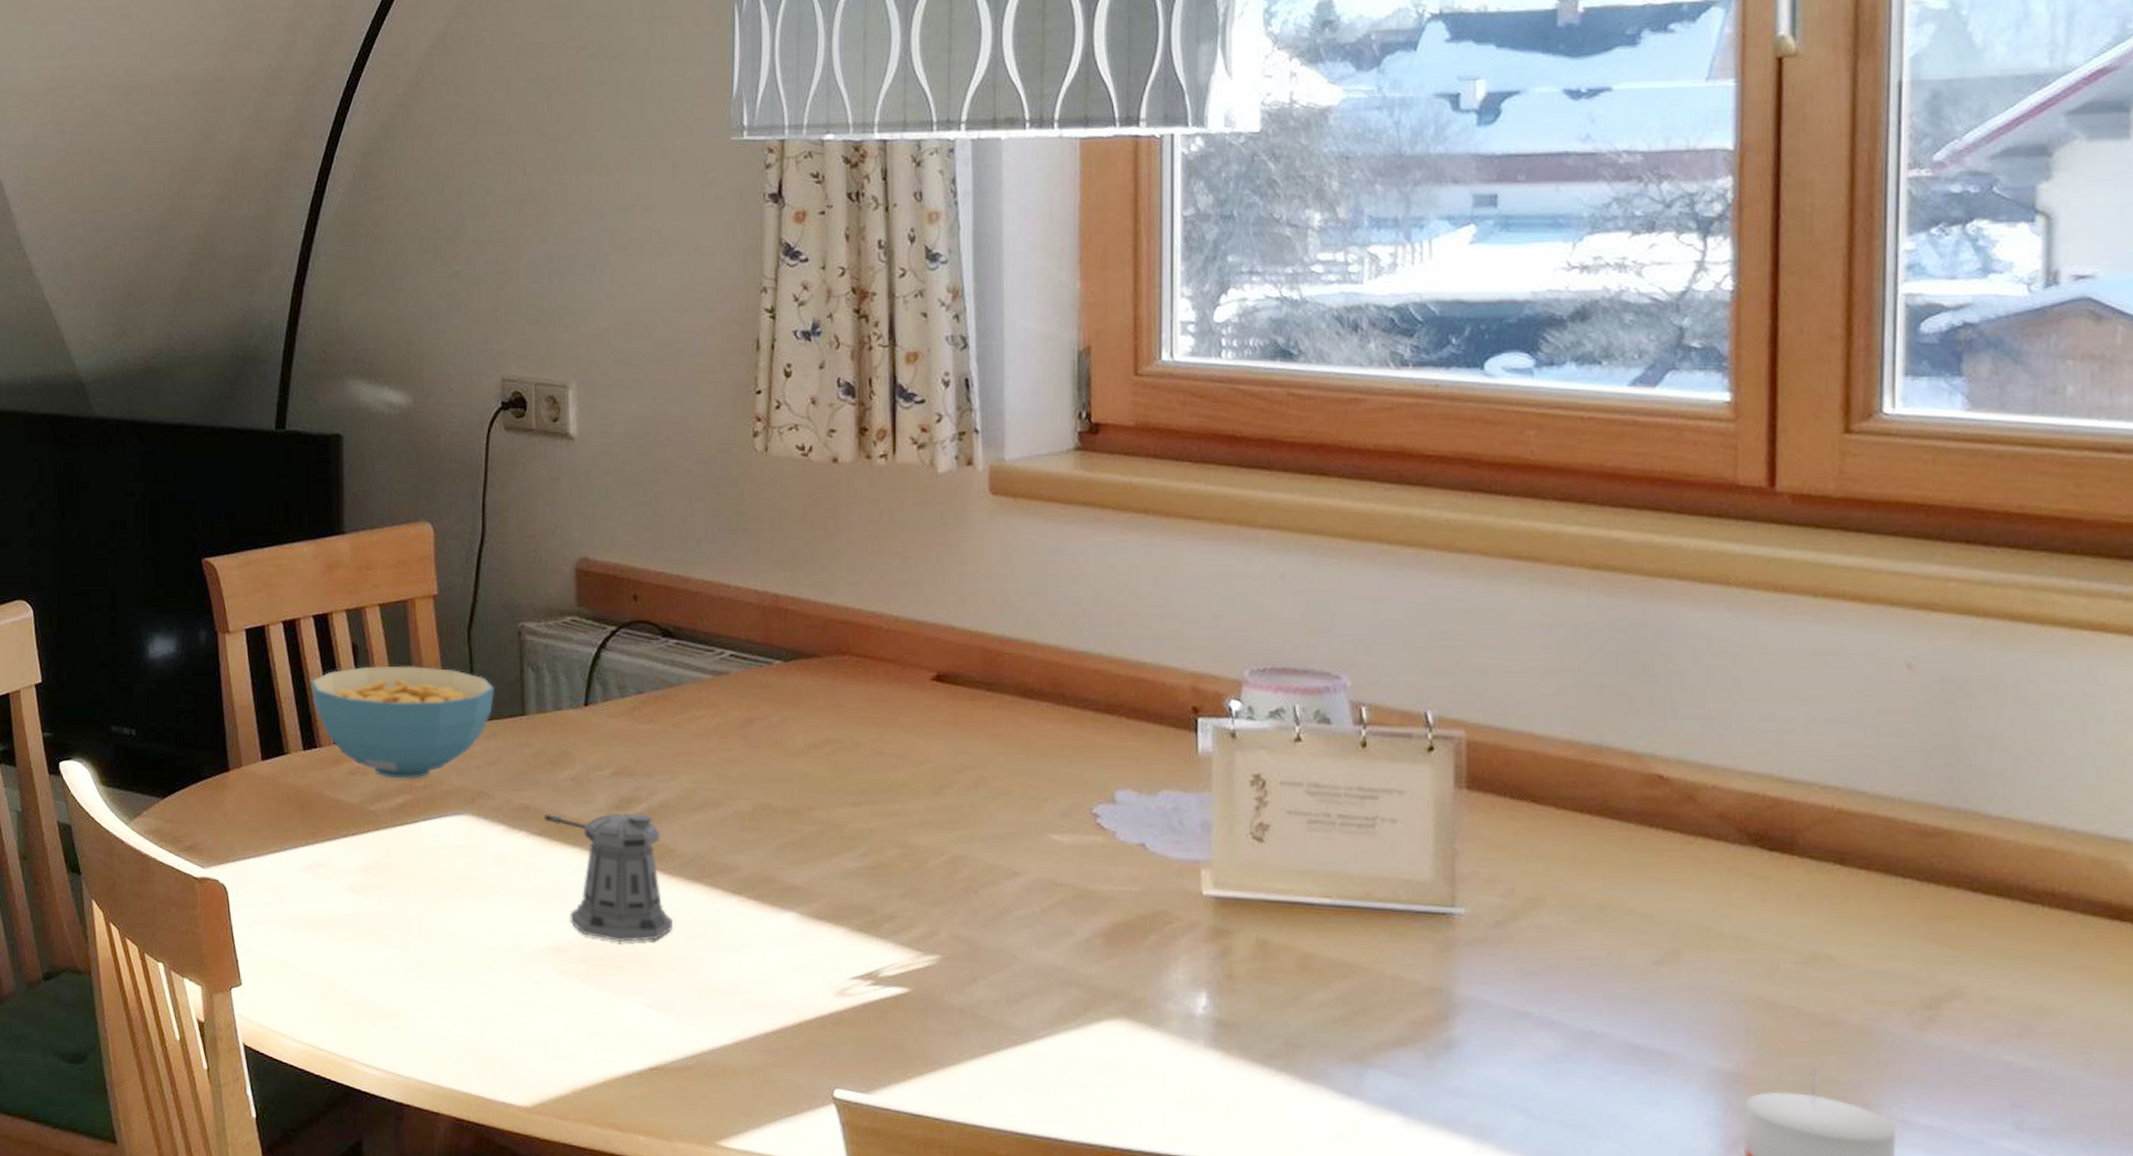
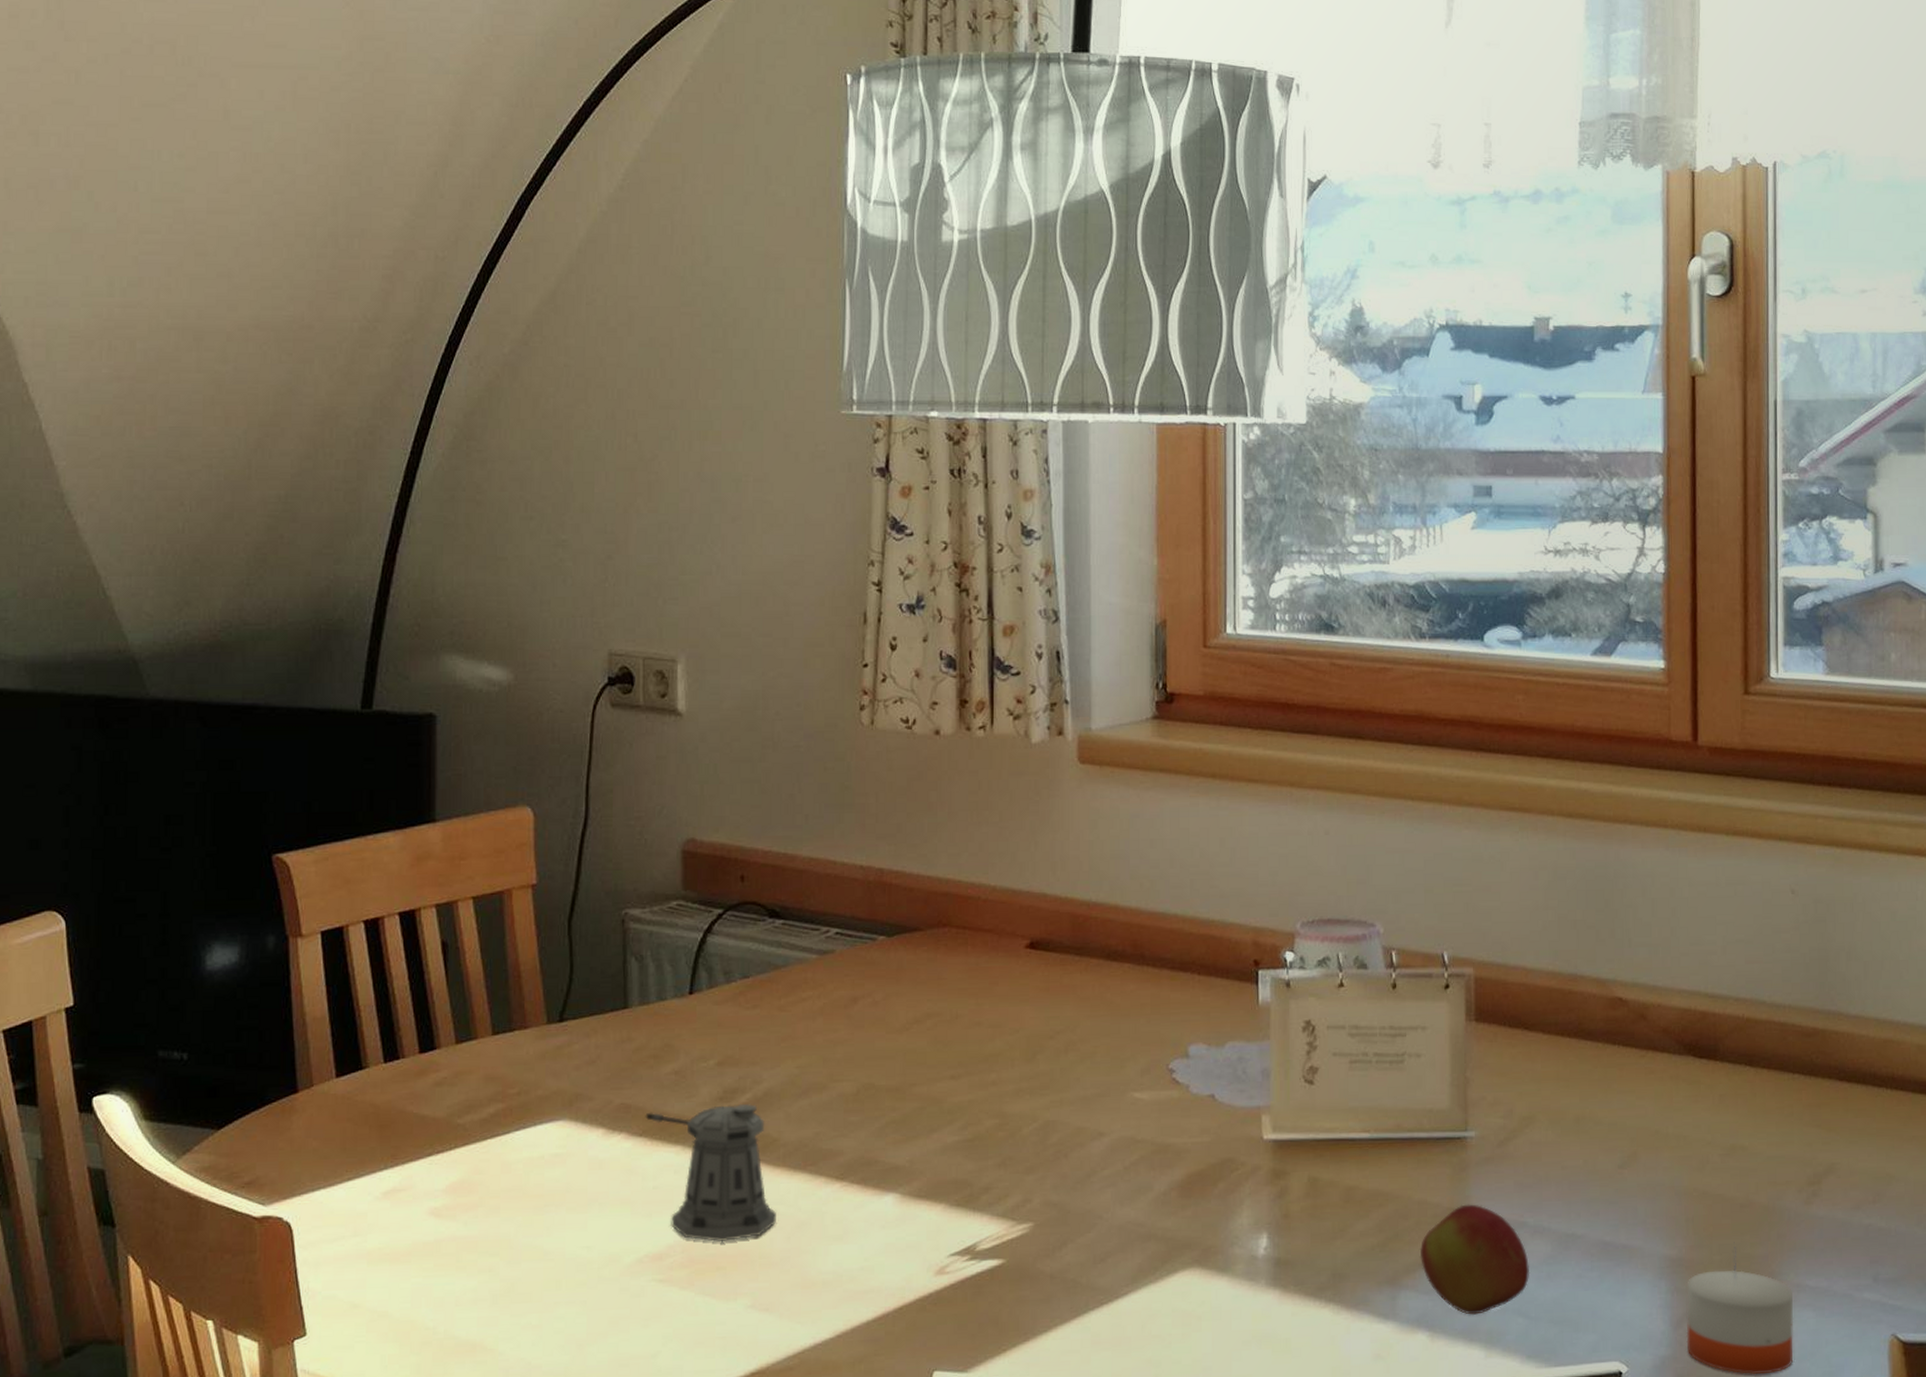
cereal bowl: present [311,666,495,779] -> none [394,962,596,1087]
apple: none [1392,985,1534,1105] -> present [1419,1204,1530,1315]

